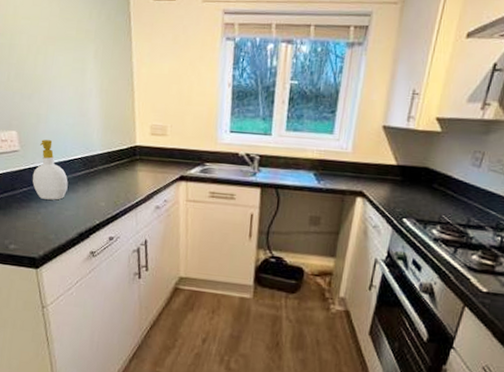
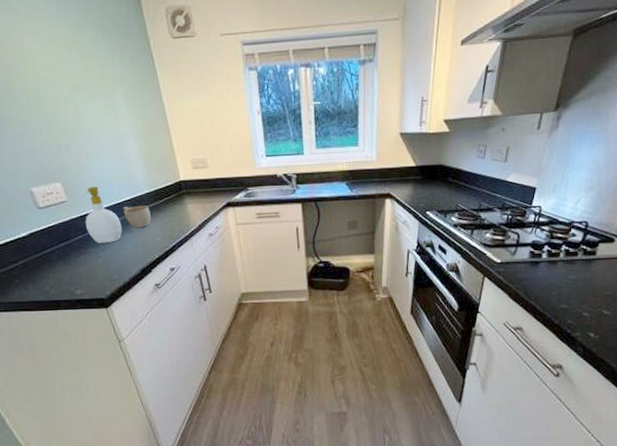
cup: none [72,165,100,190] -> present [123,205,151,229]

